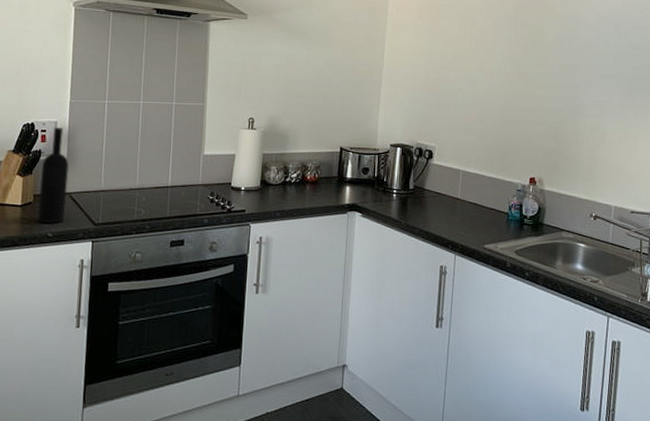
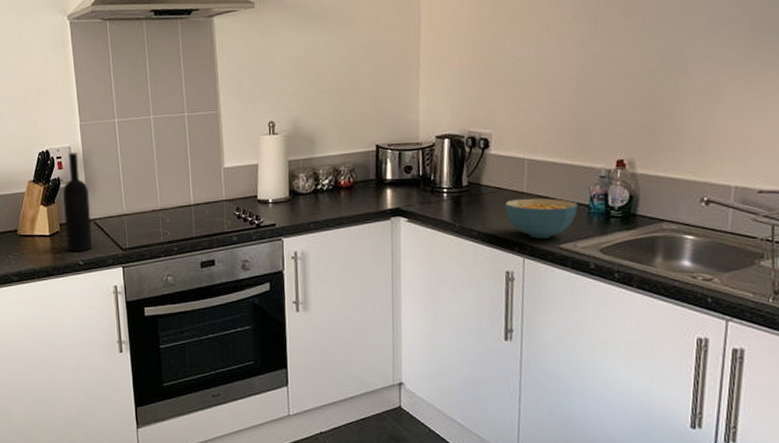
cereal bowl: none [442,203,499,239] -> present [505,198,578,239]

